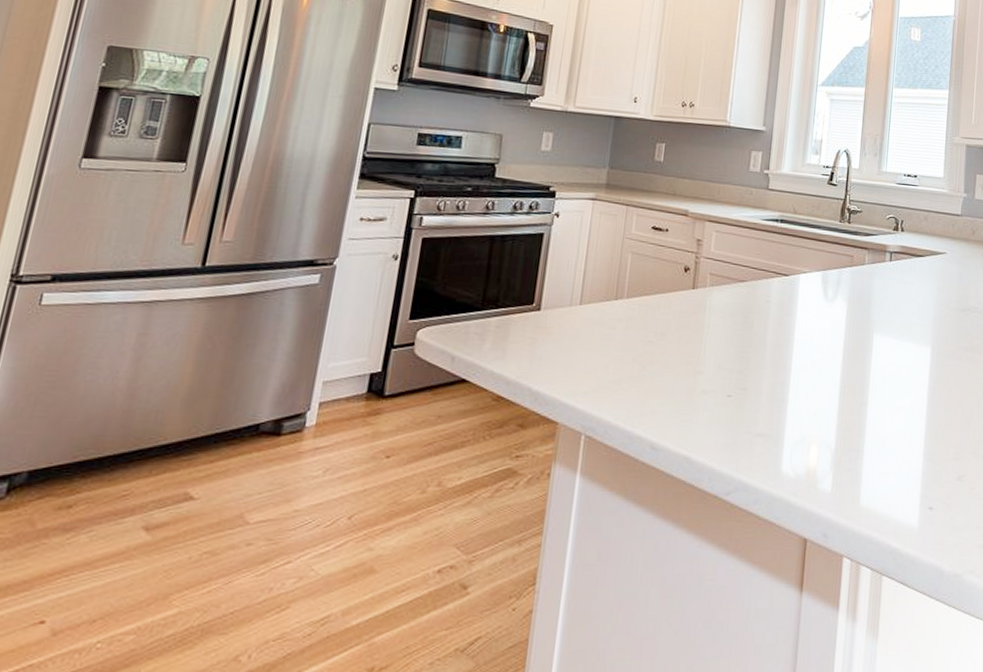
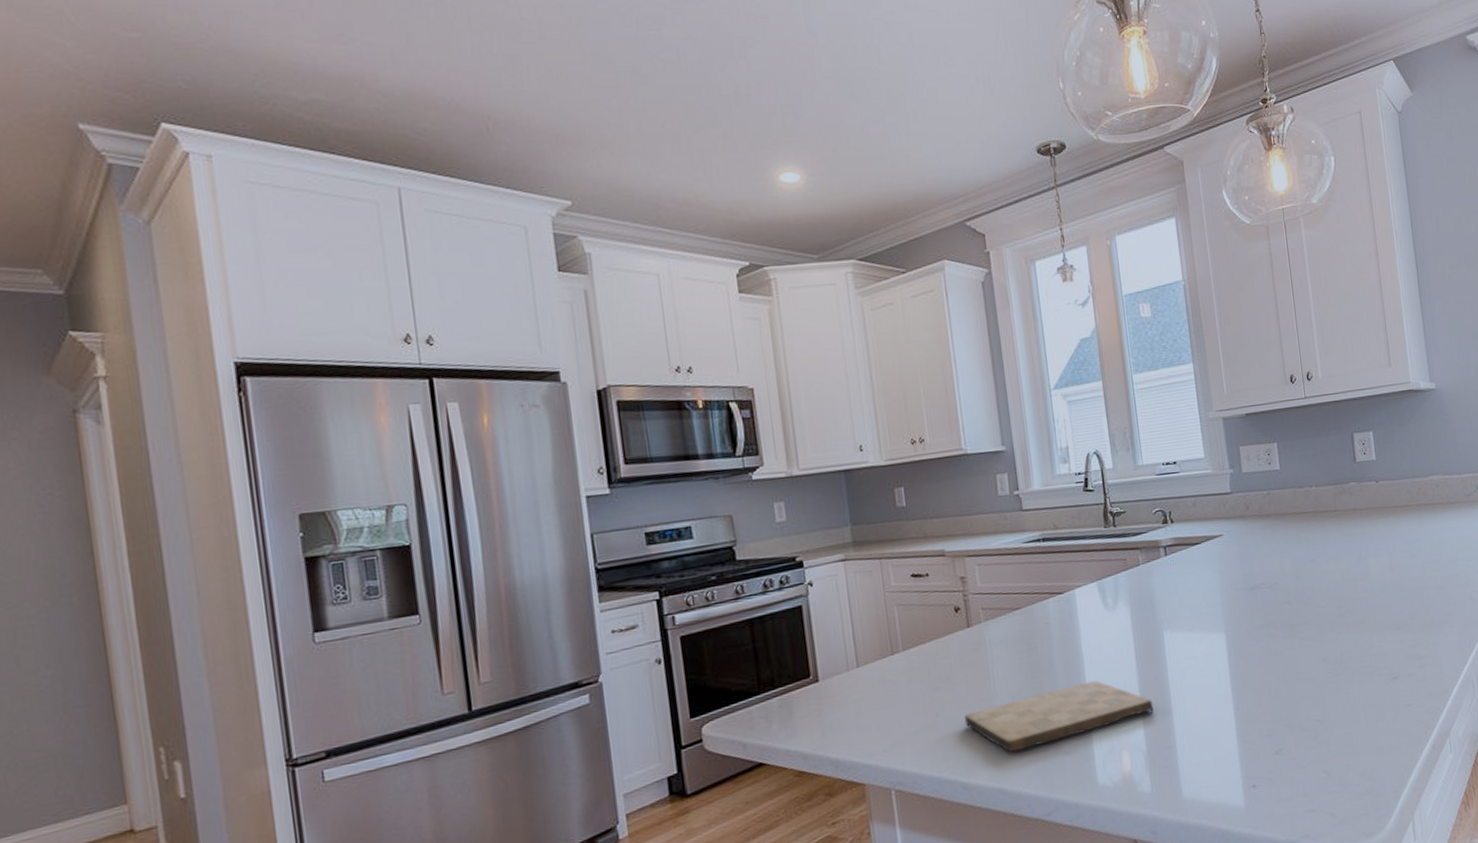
cutting board: none [668,367,850,422] -> present [964,680,1154,753]

